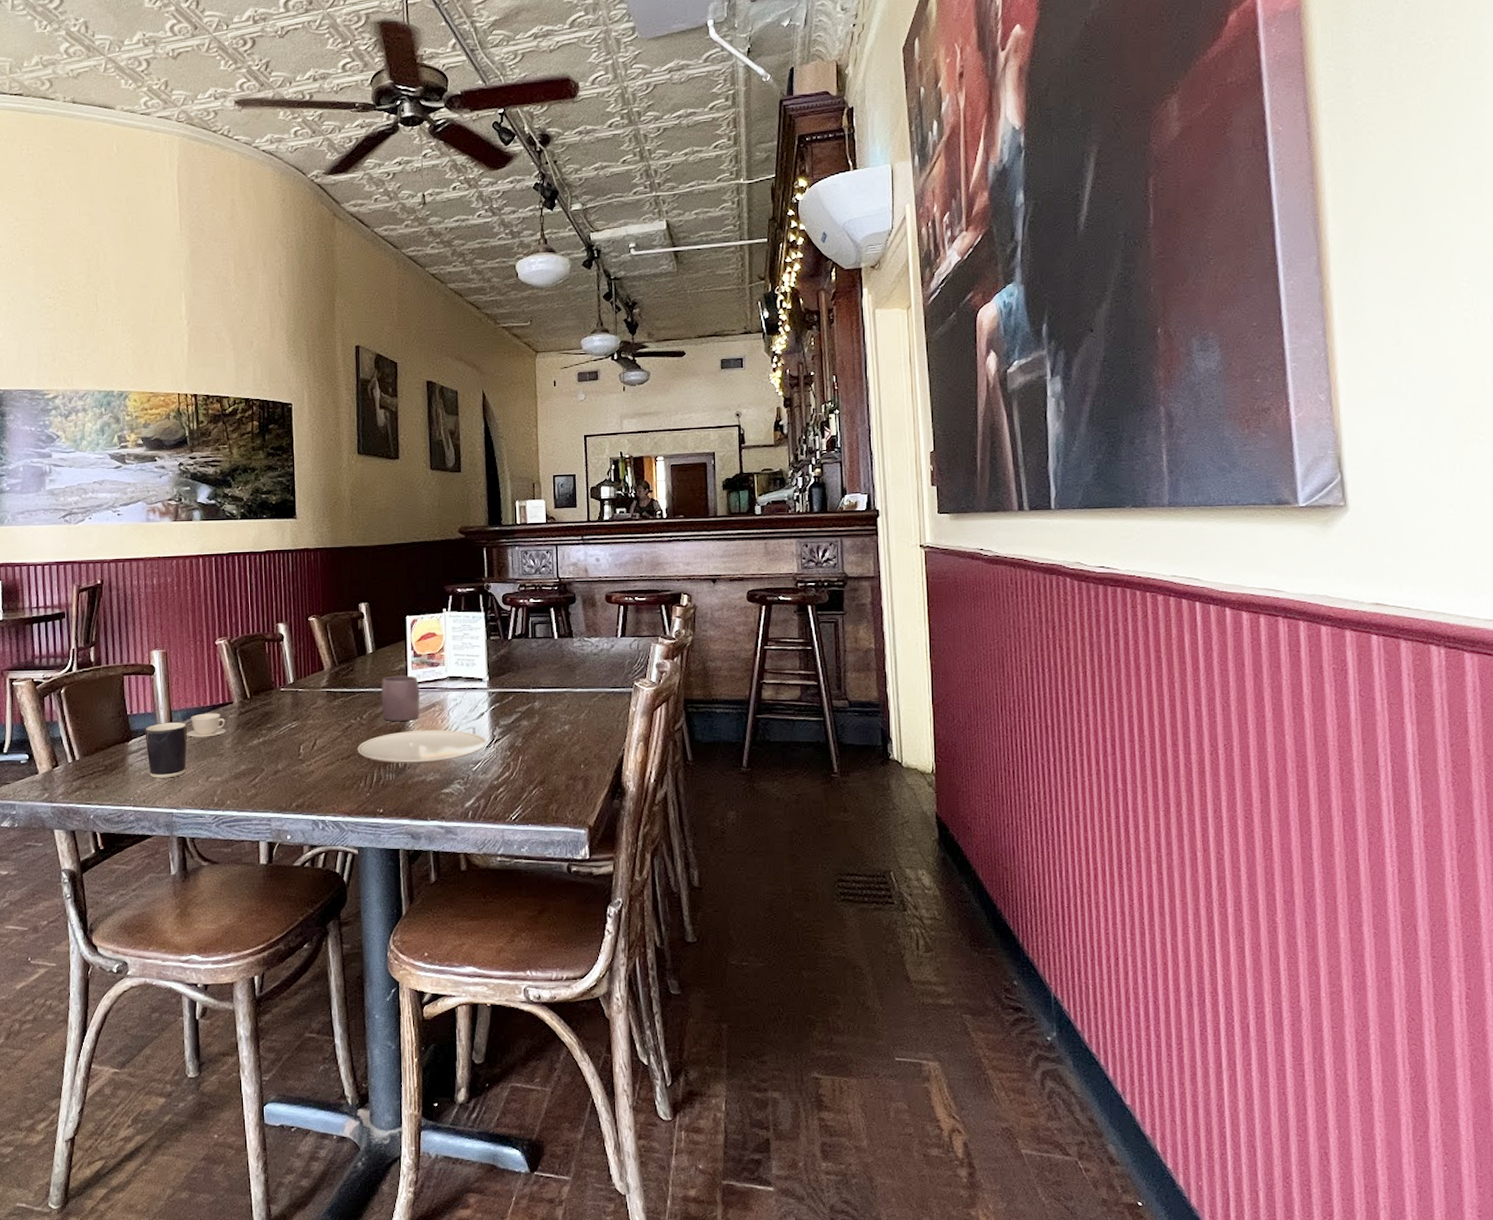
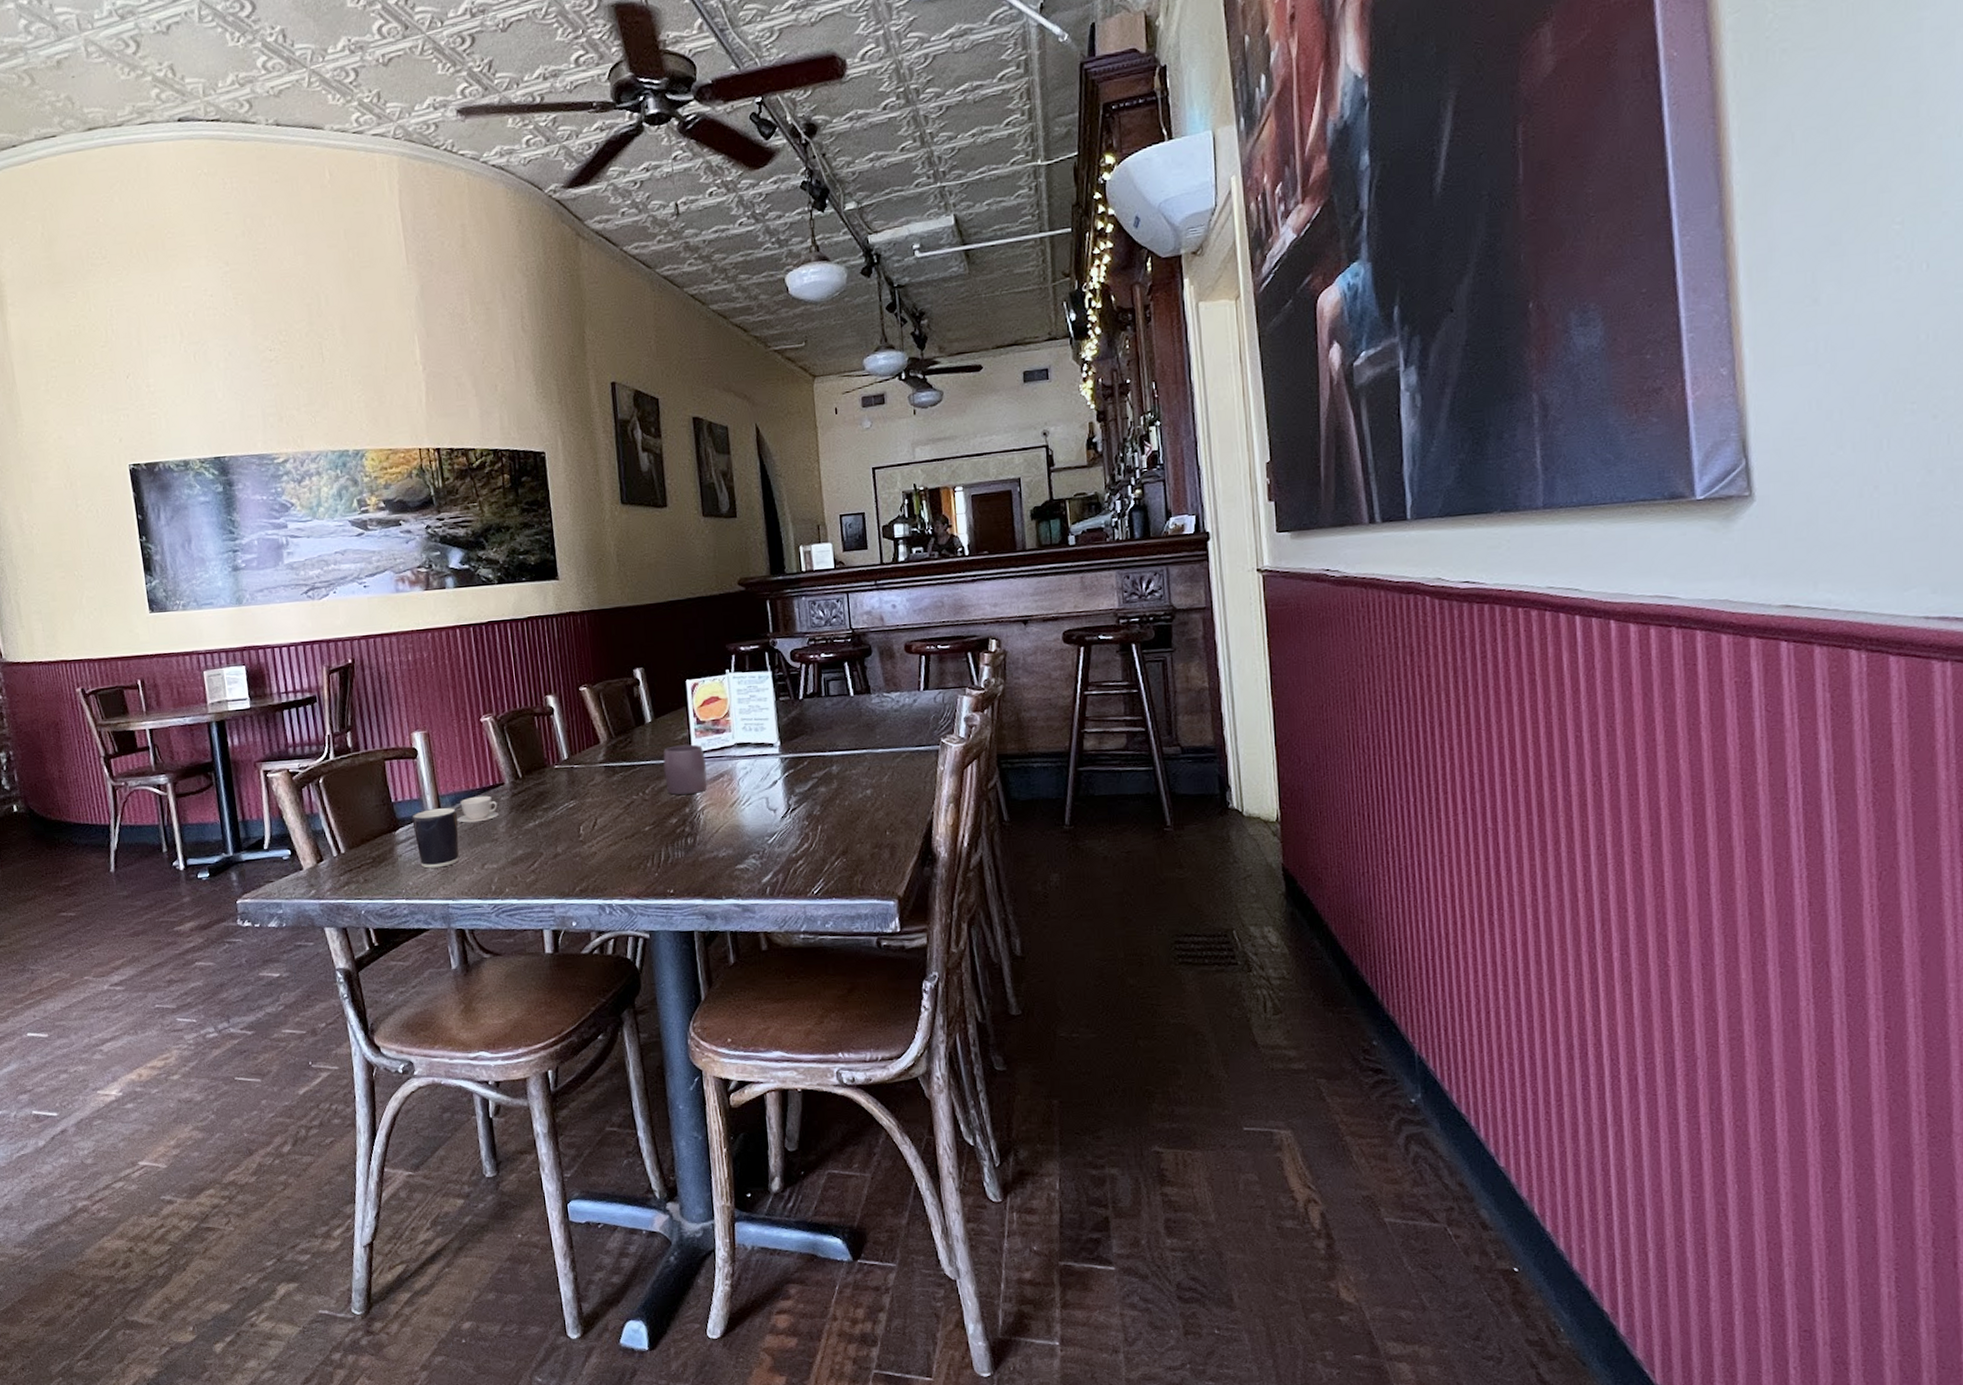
plate: present [357,729,488,764] -> none [641,801,783,840]

